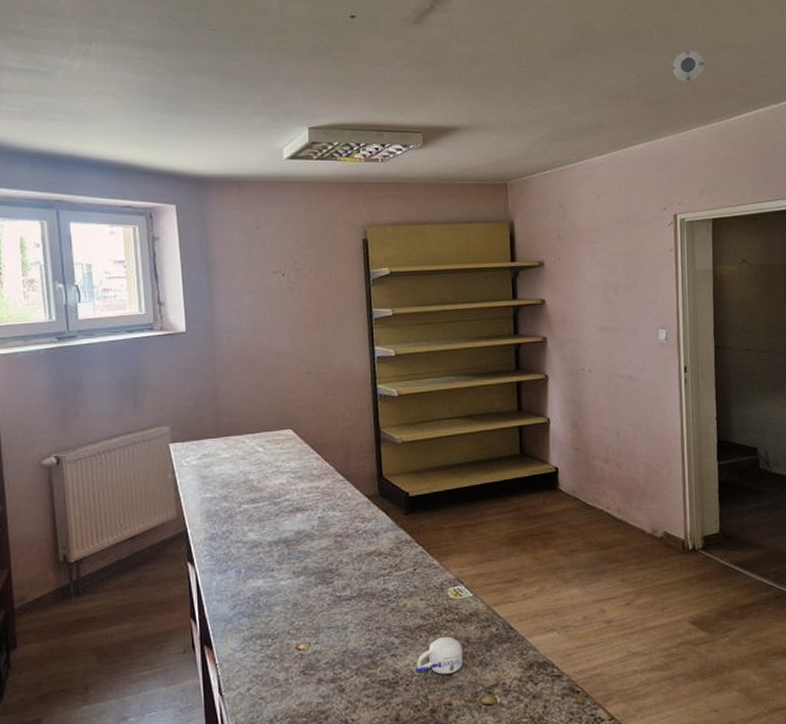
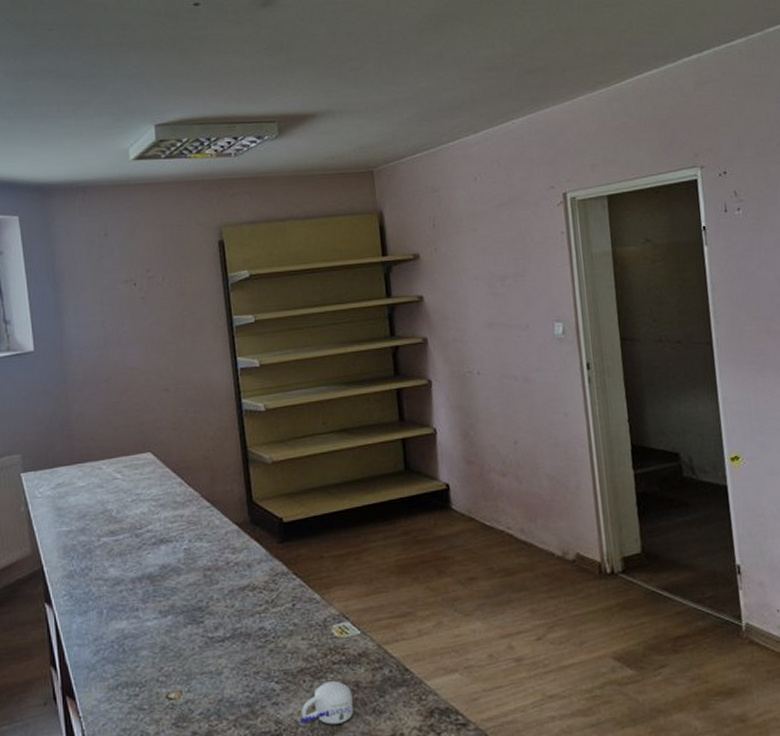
smoke detector: present [672,50,704,83] -> none [549,11,587,47]

